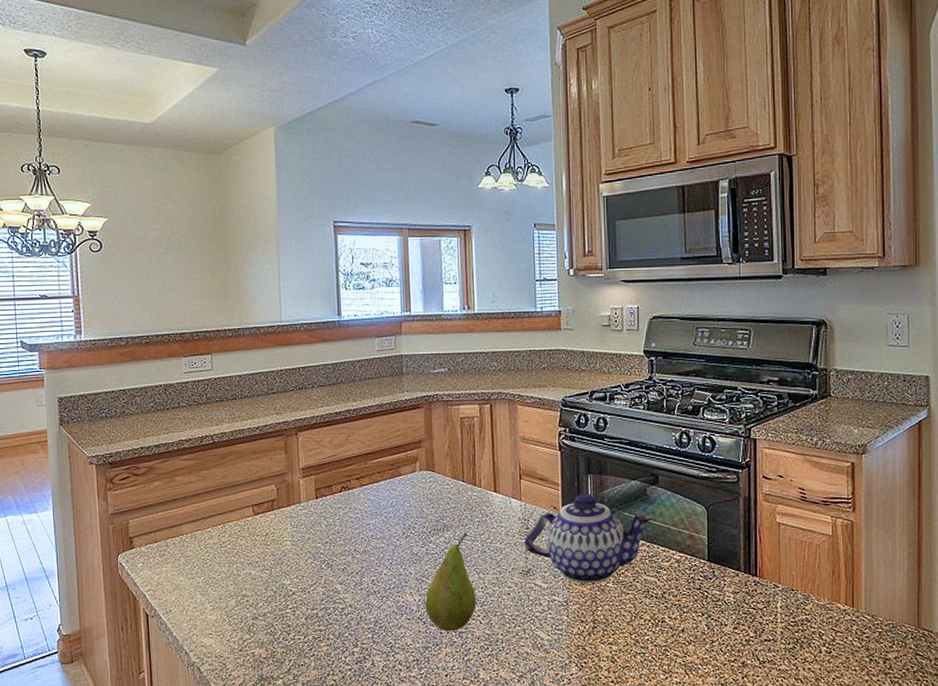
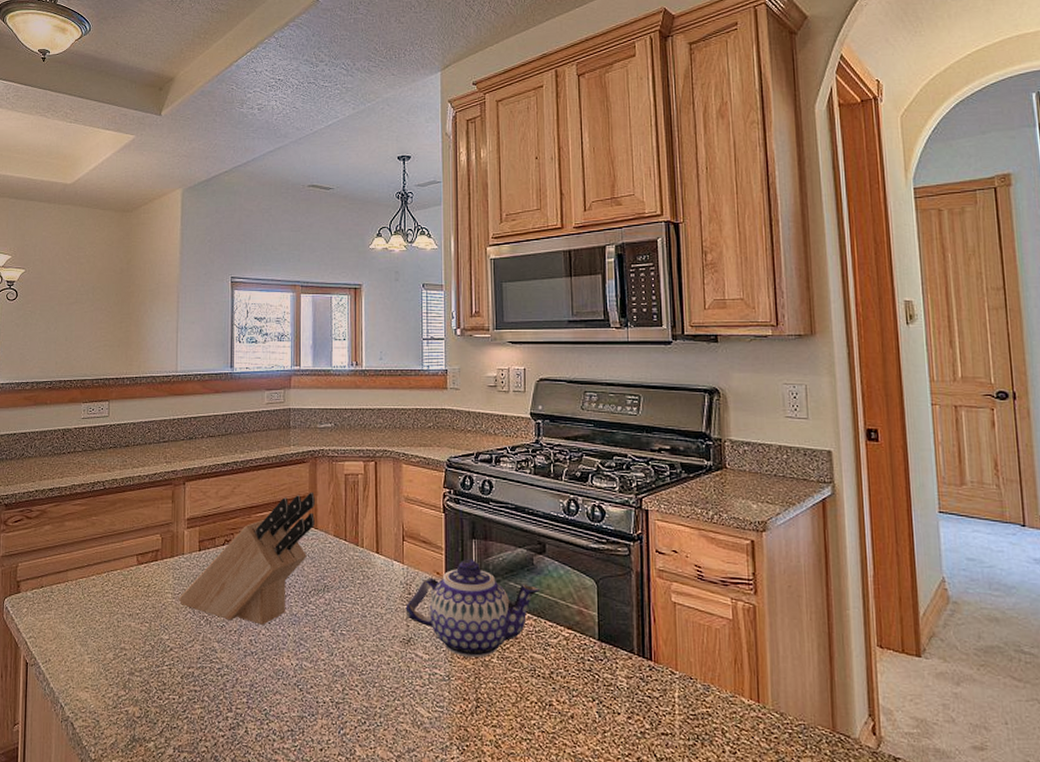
knife block: none [297,436,432,565] -> present [178,491,315,625]
fruit: present [425,532,477,631] -> none [302,594,355,701]

